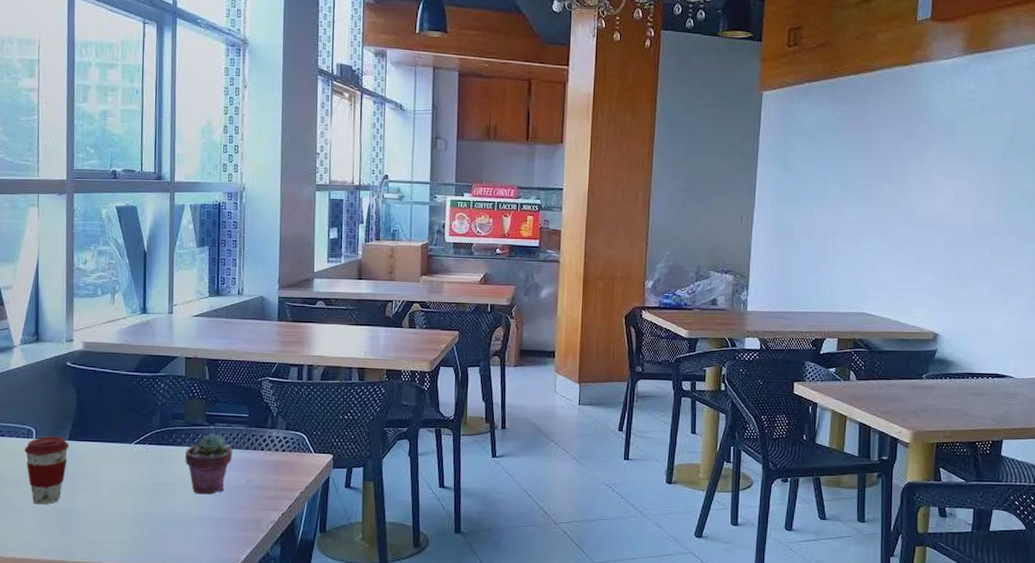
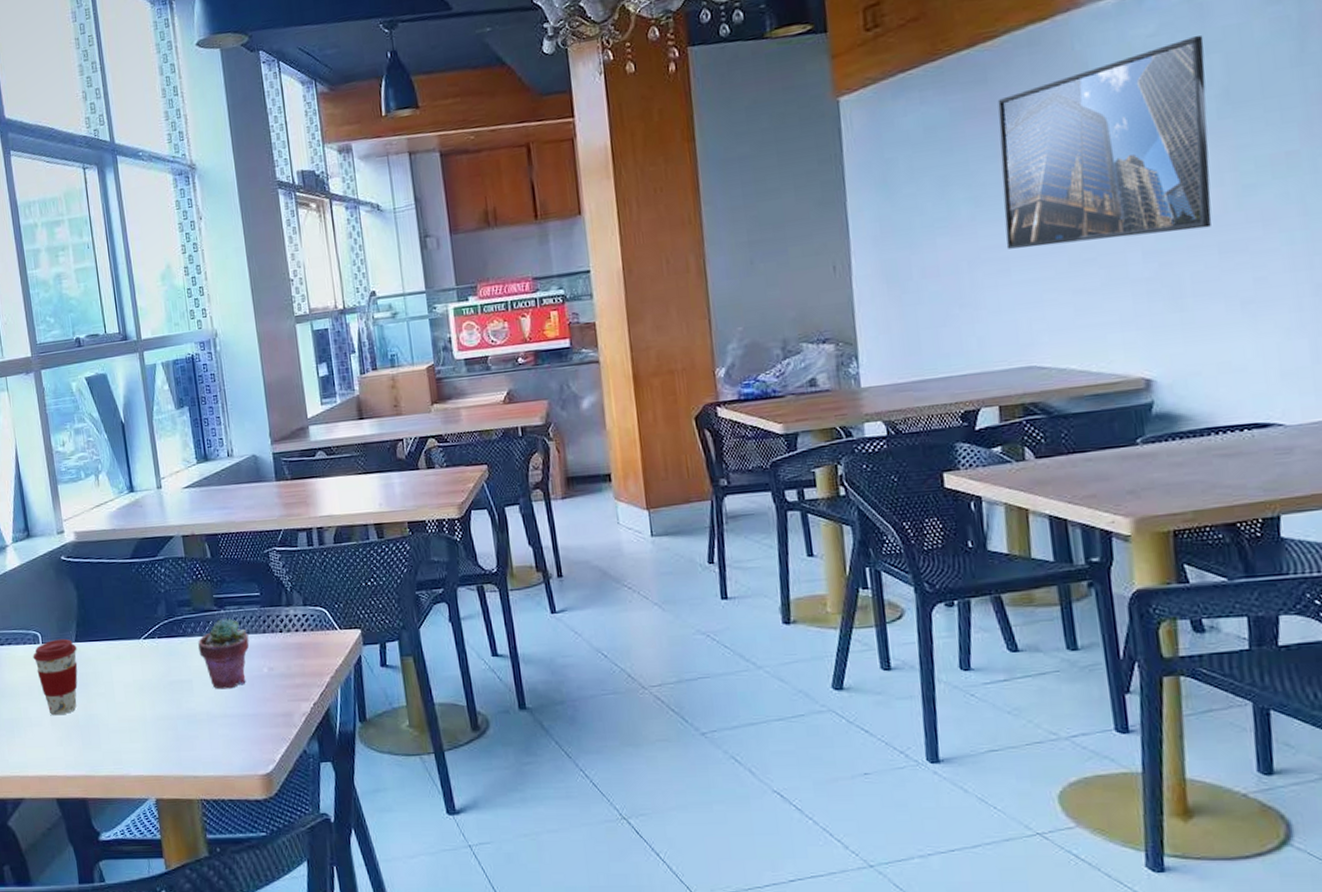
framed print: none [859,98,1002,233] -> present [997,36,1212,249]

